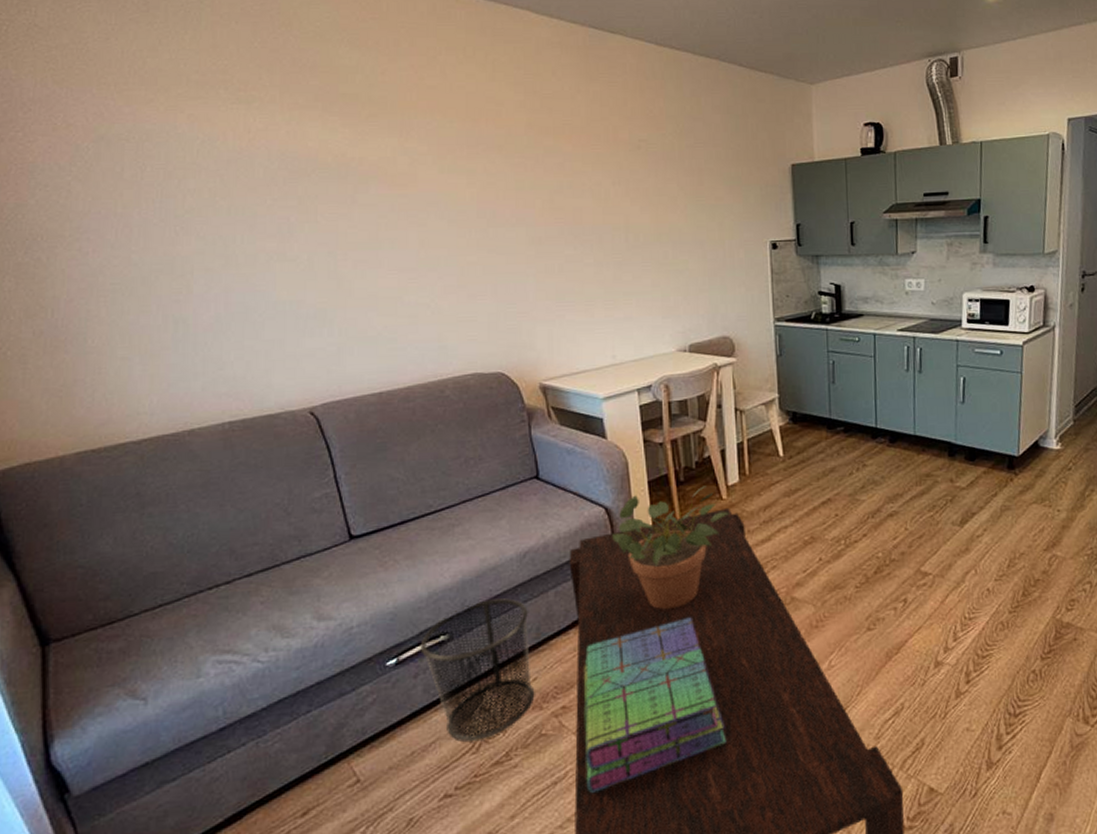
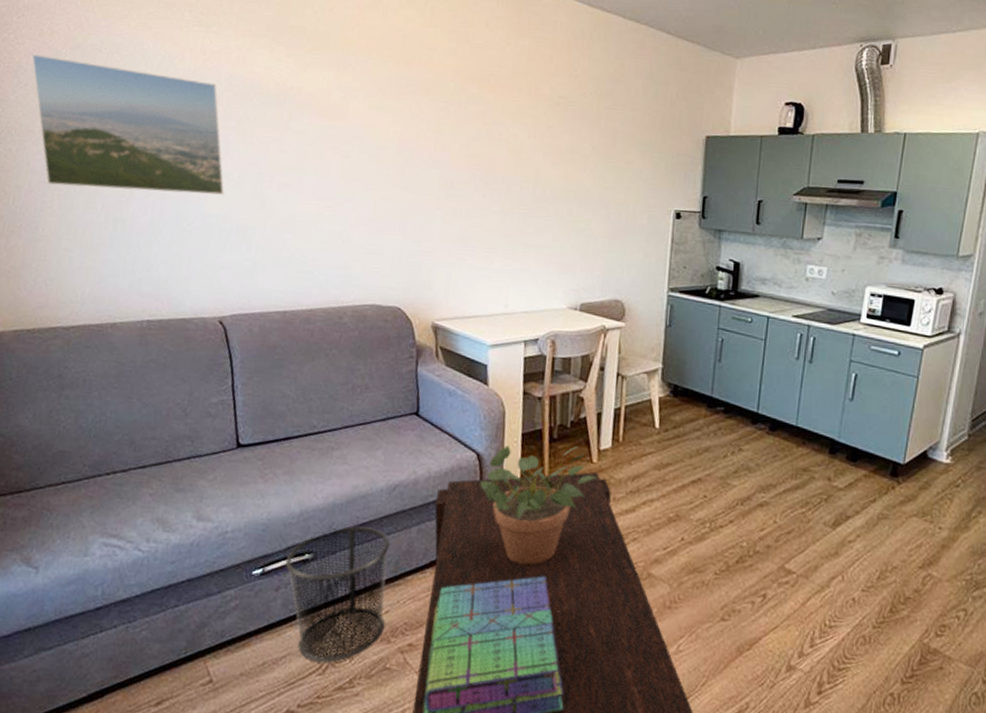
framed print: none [45,150,294,292] -> present [30,53,225,195]

